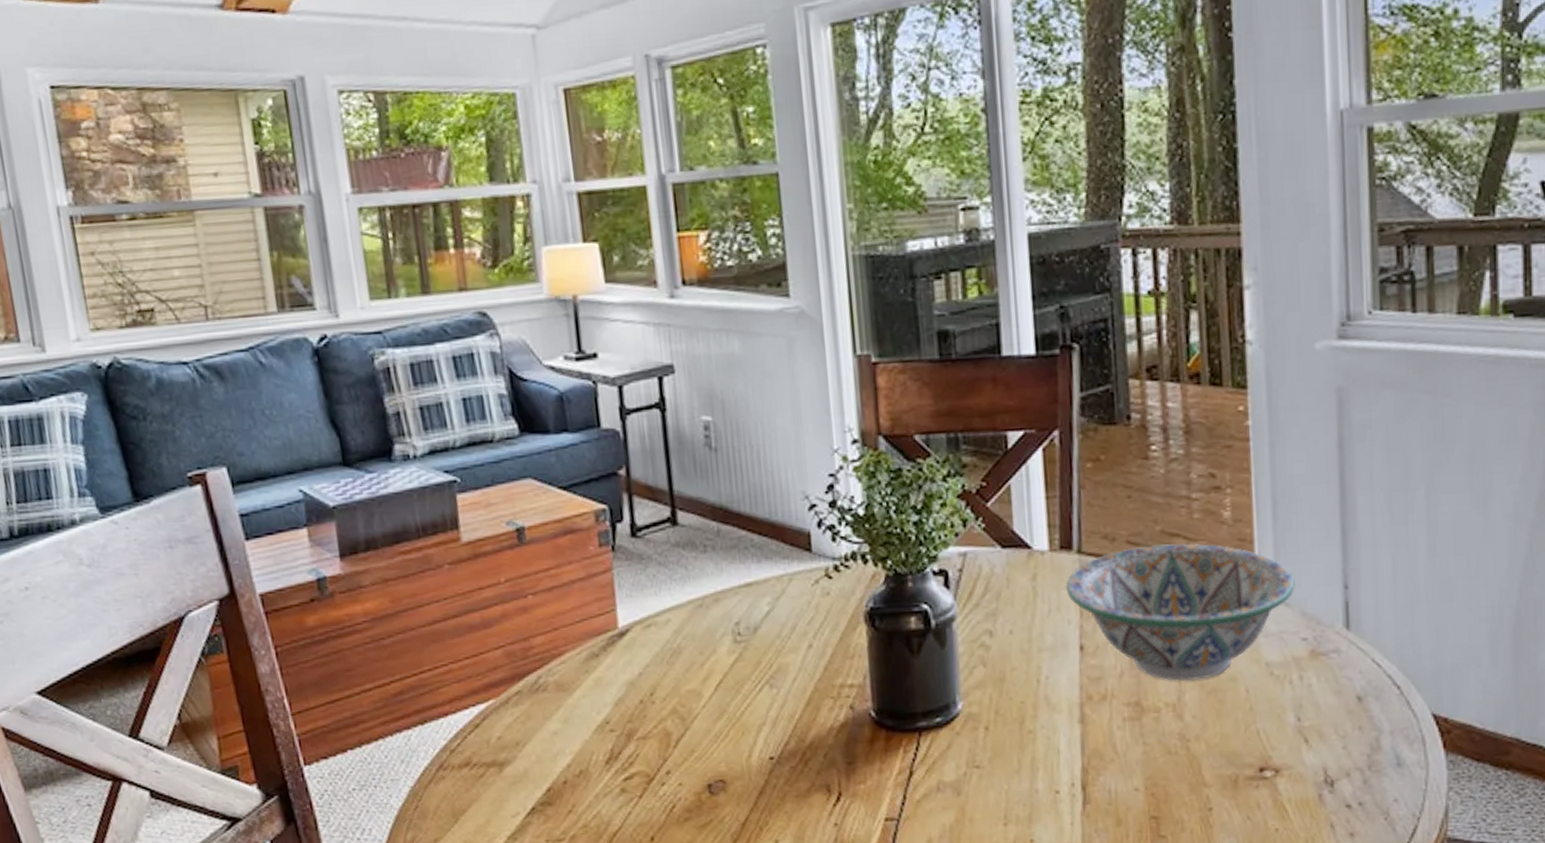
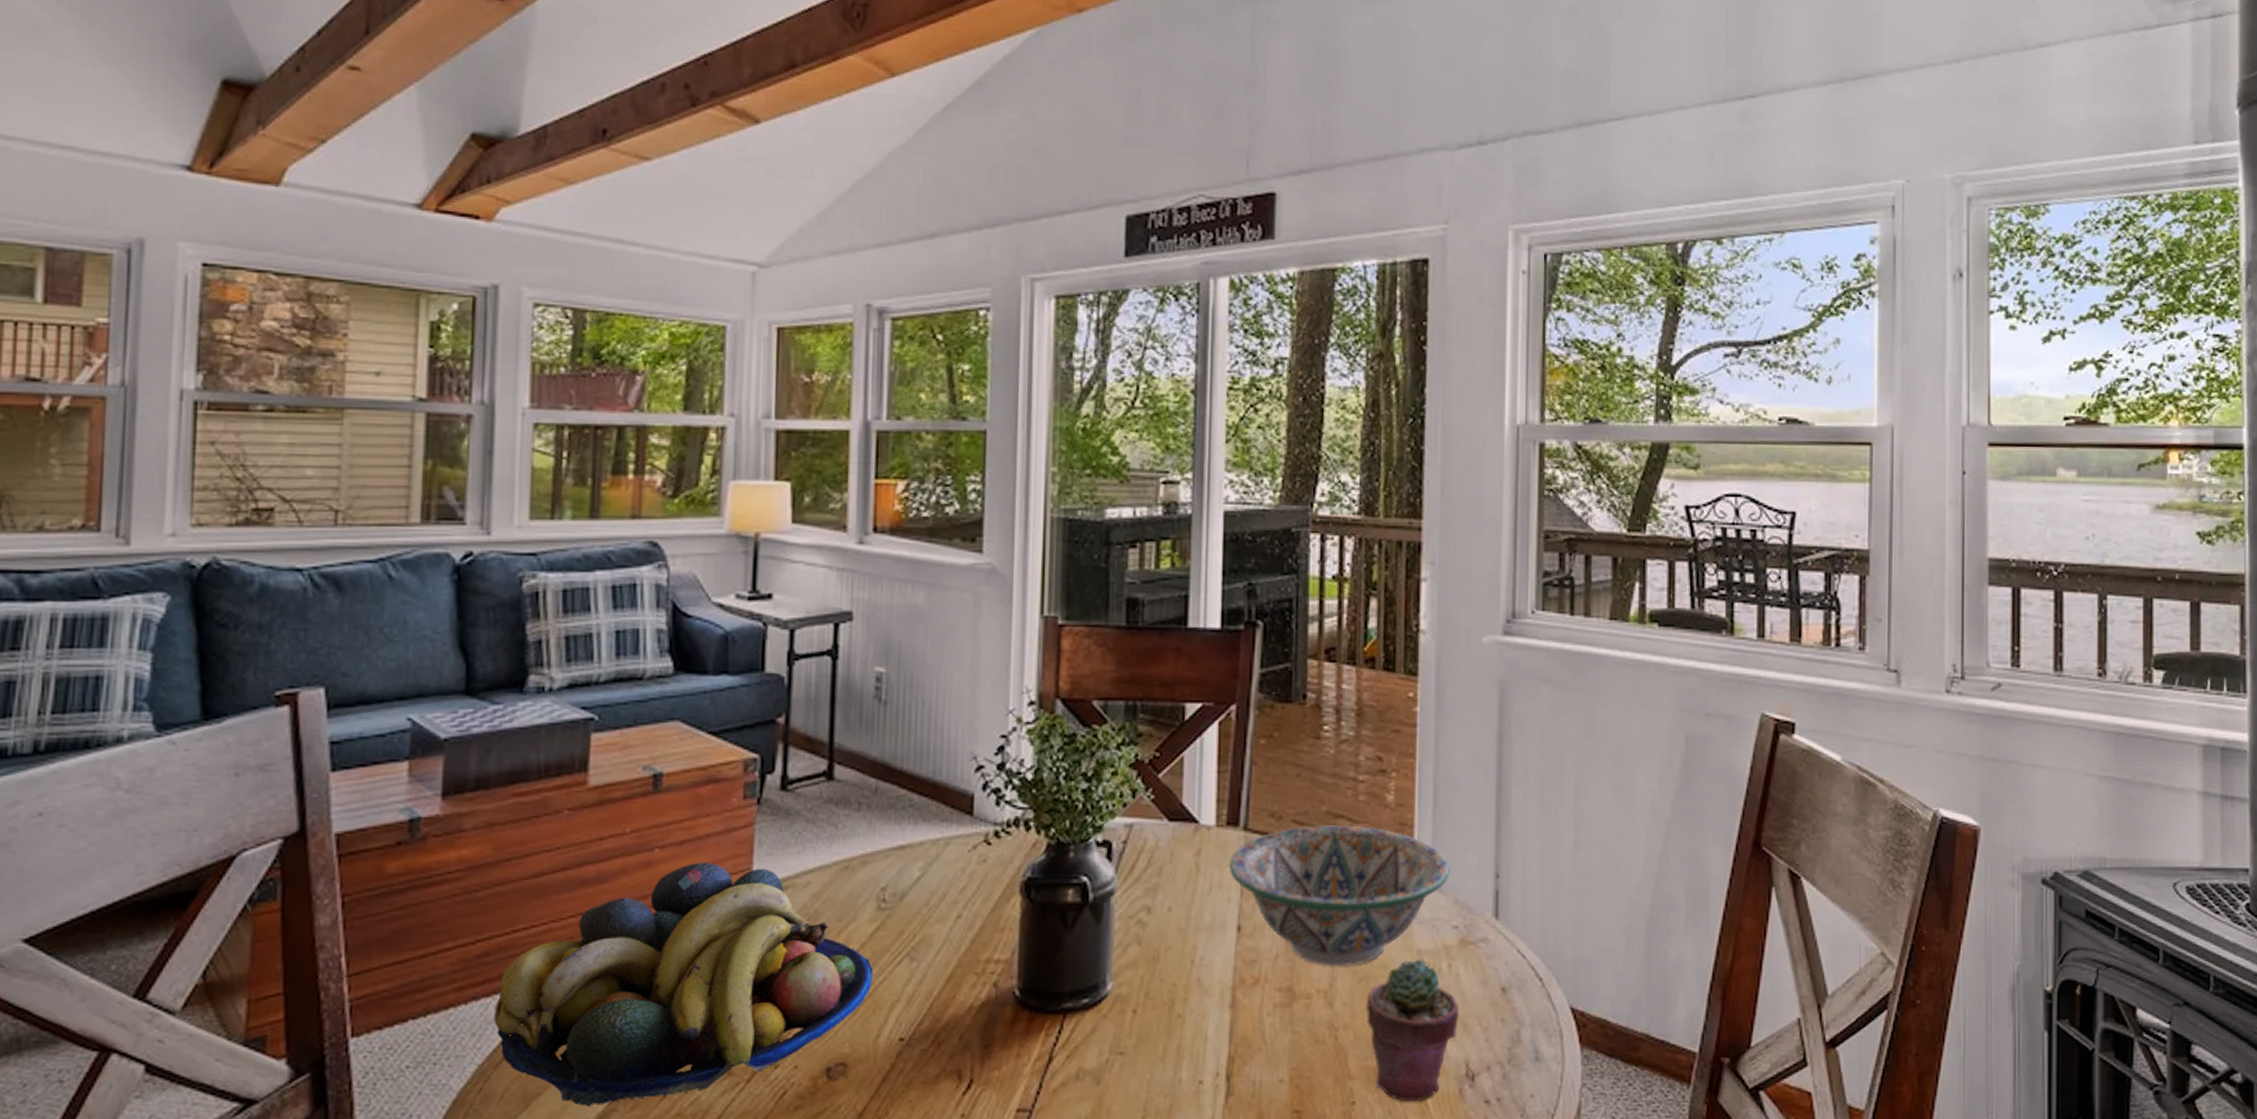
fruit bowl: none [415,605,739,821] -> present [494,861,873,1107]
potted succulent: none [1217,671,1313,808] -> present [1366,959,1458,1102]

